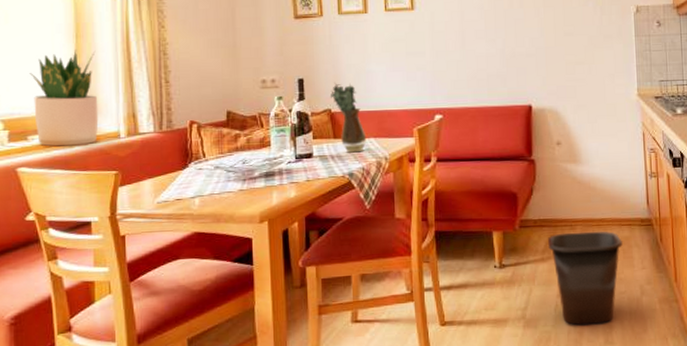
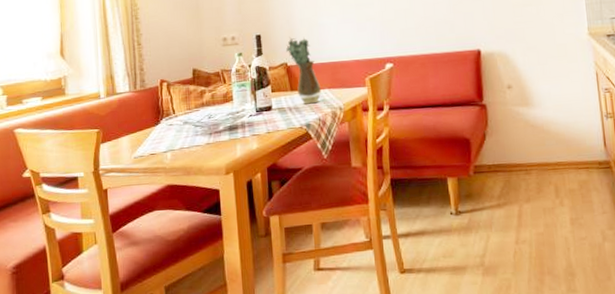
planter: present [29,50,99,147] -> none [22,19,82,109]
waste bin: present [548,231,623,325] -> none [503,175,581,273]

